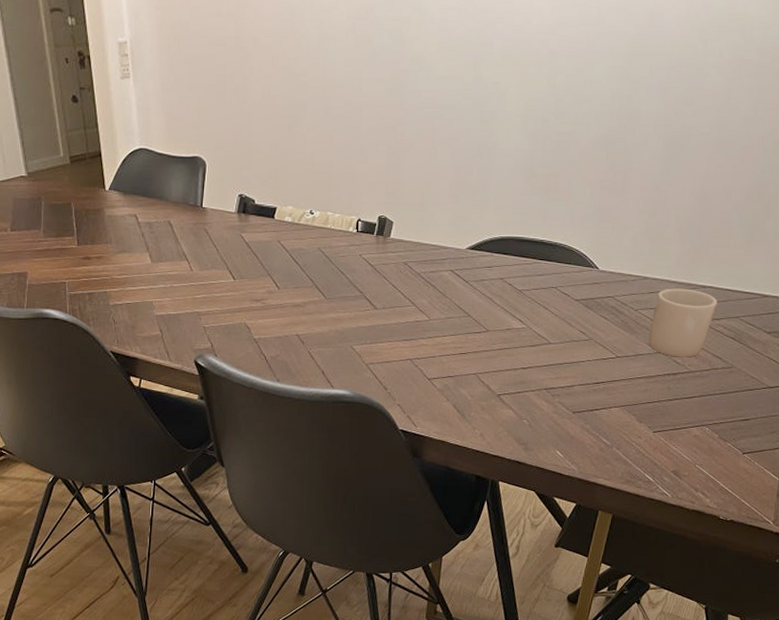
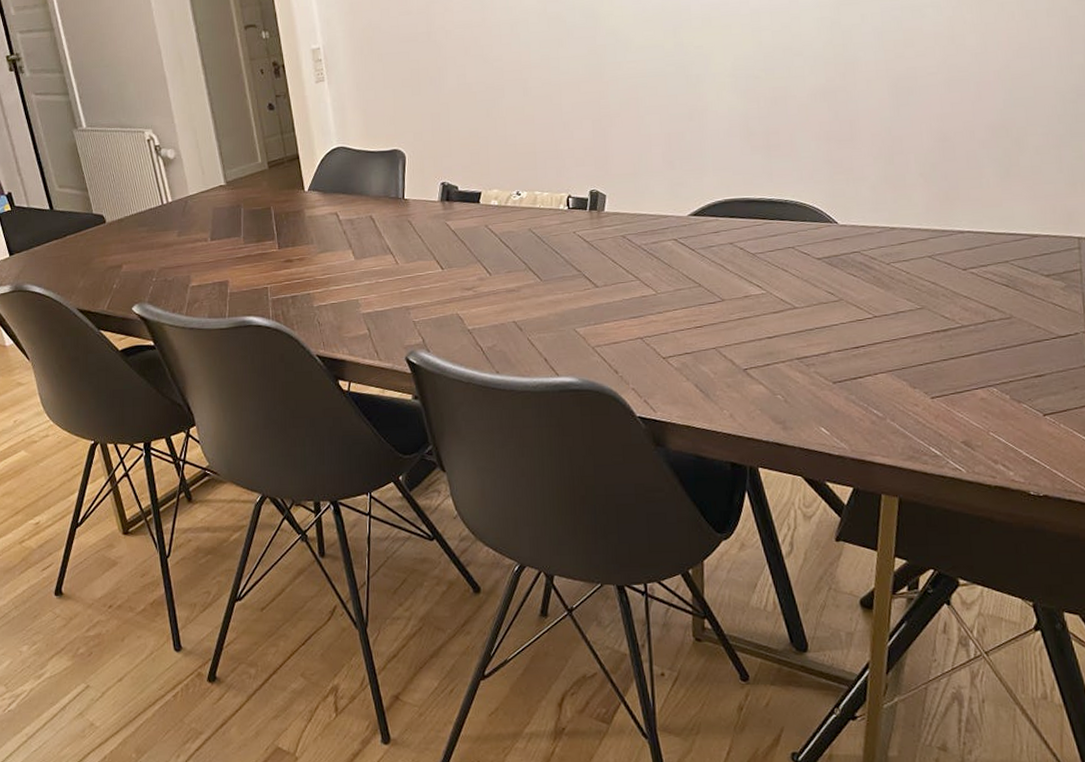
mug: present [649,288,718,358] -> none [907,235,981,312]

